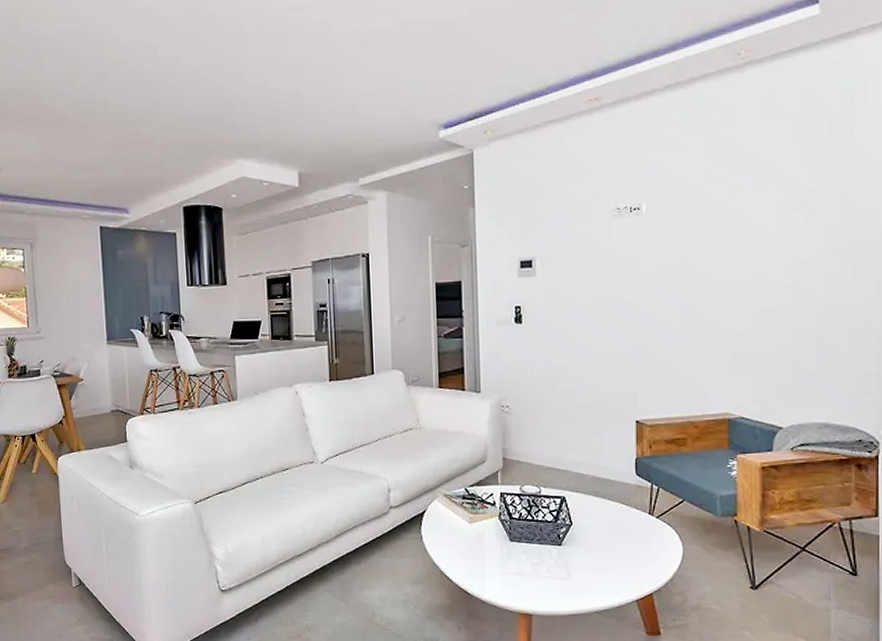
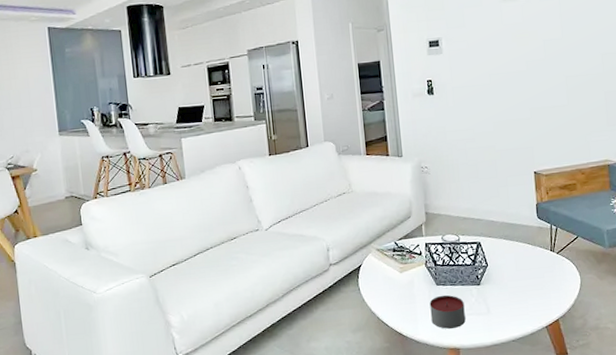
candle: none [501,553,542,591] -> present [429,294,466,329]

